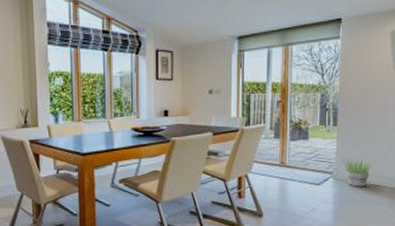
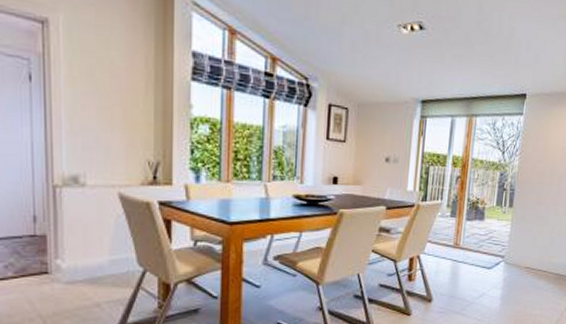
potted plant: present [340,157,374,187] -> none [512,241,543,272]

